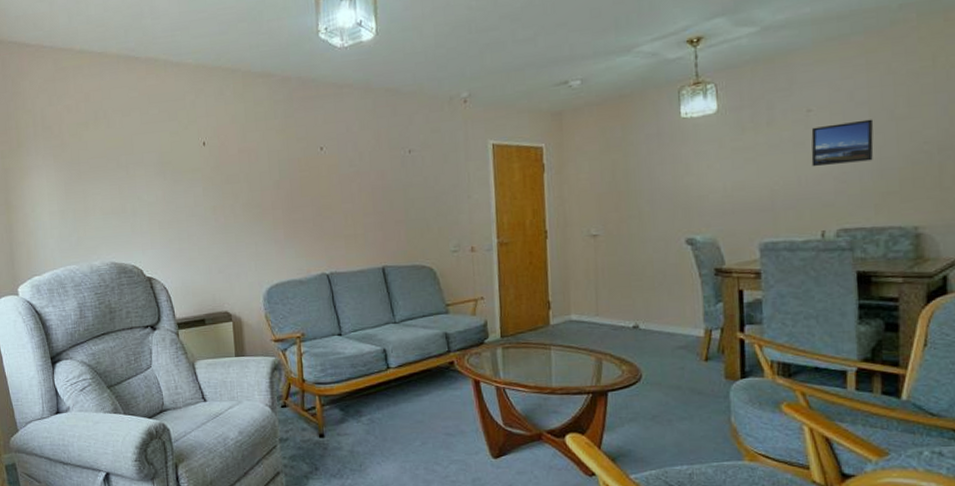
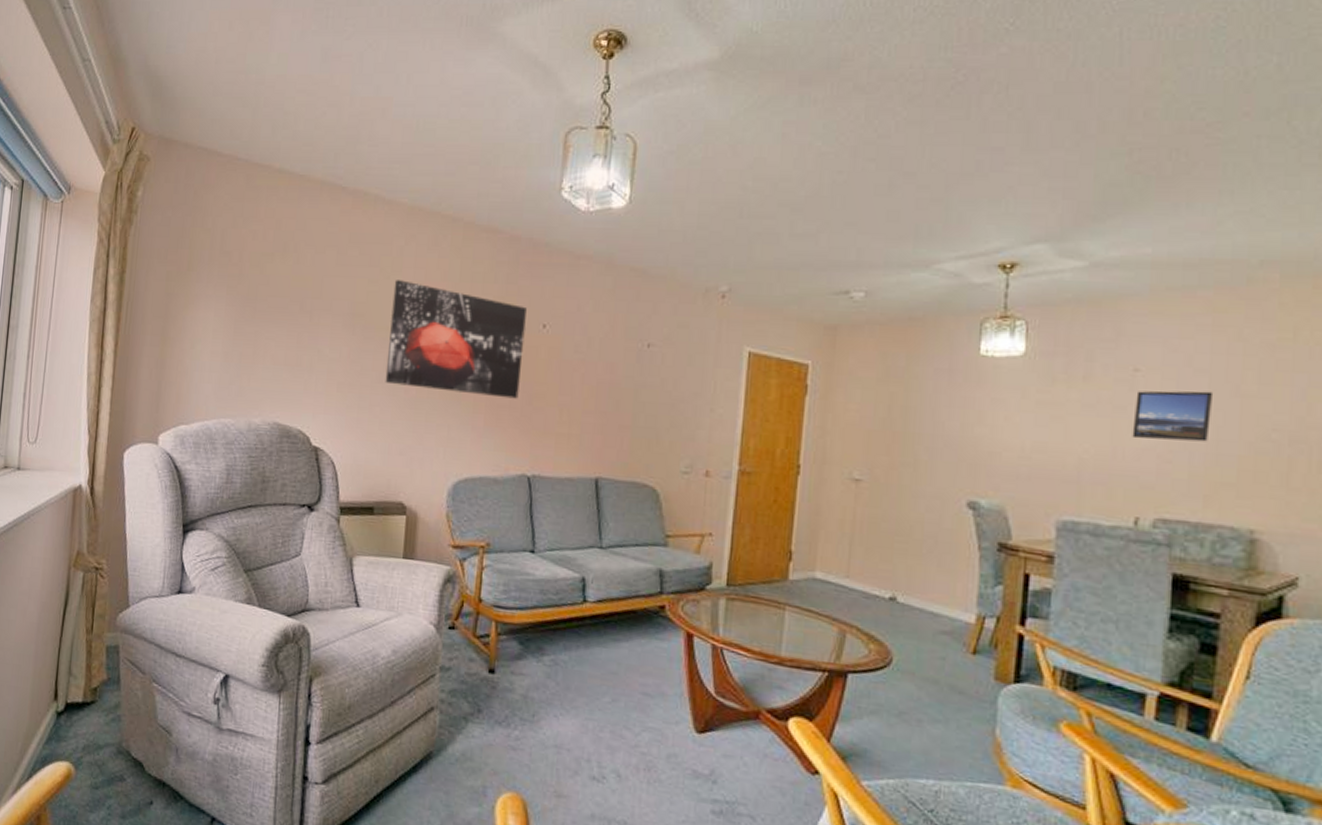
wall art: none [192,128,309,216] -> present [385,280,527,399]

